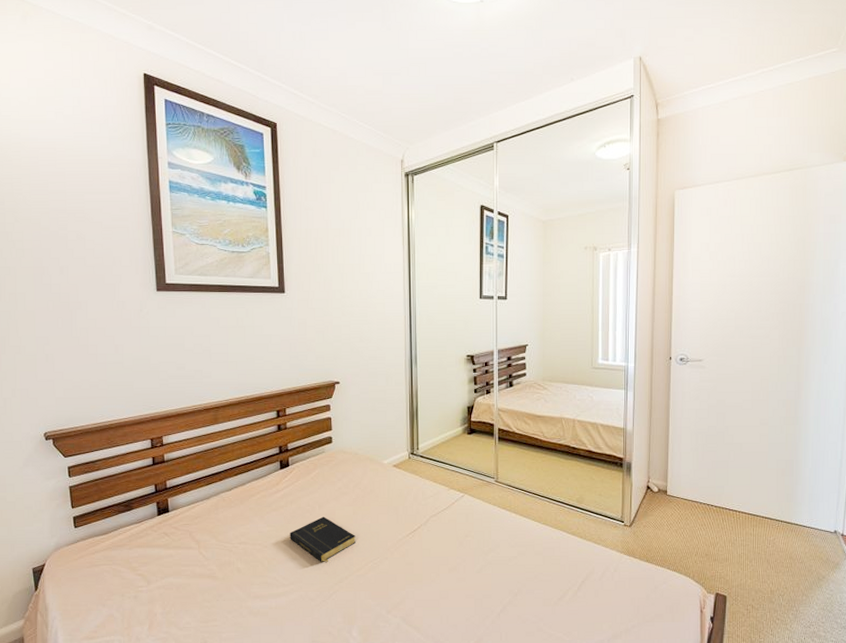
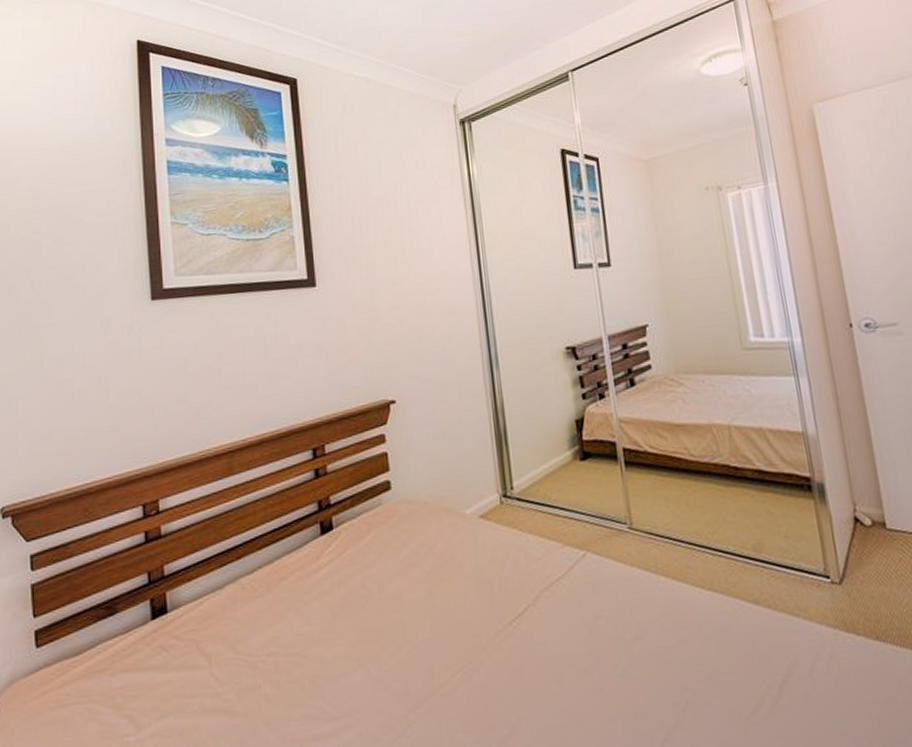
book: present [289,516,355,563] -> none [338,602,435,678]

